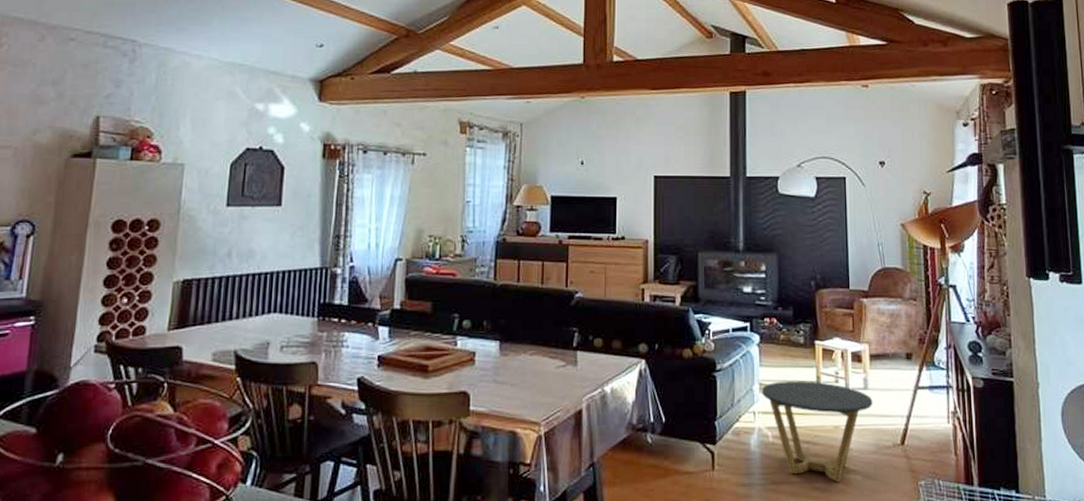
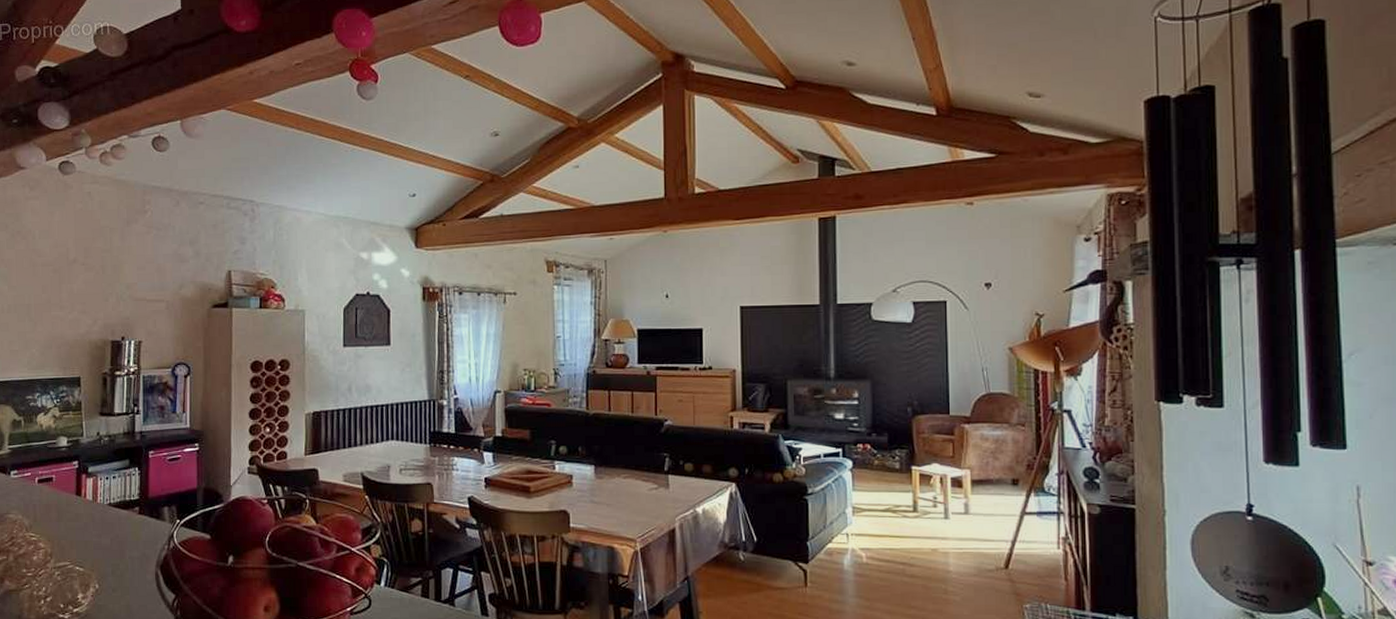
side table: present [762,381,873,483] -> none [855,505,974,603]

